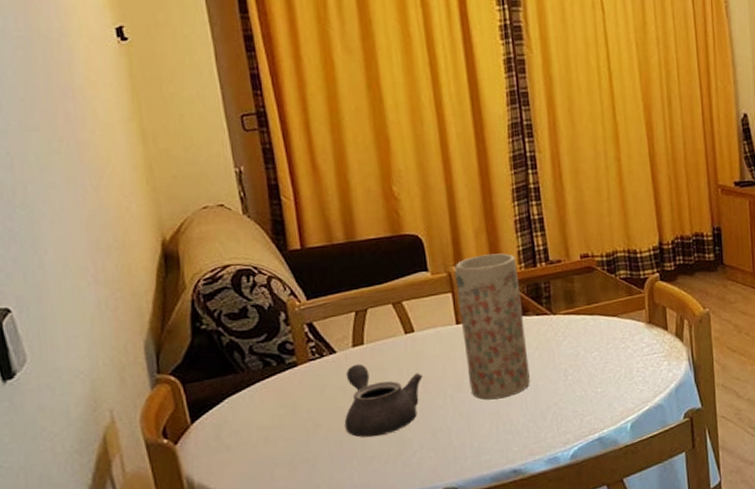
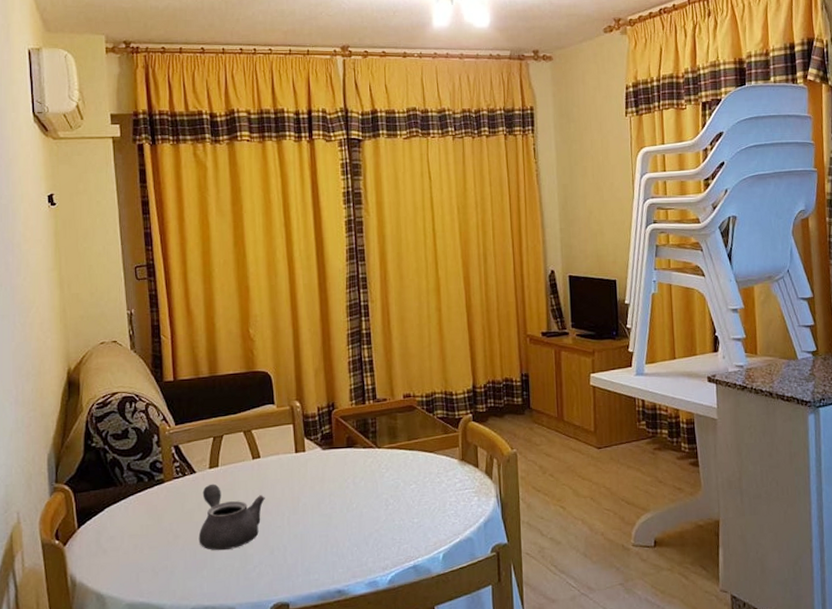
vase: present [455,253,530,400] -> none [297,390,355,524]

